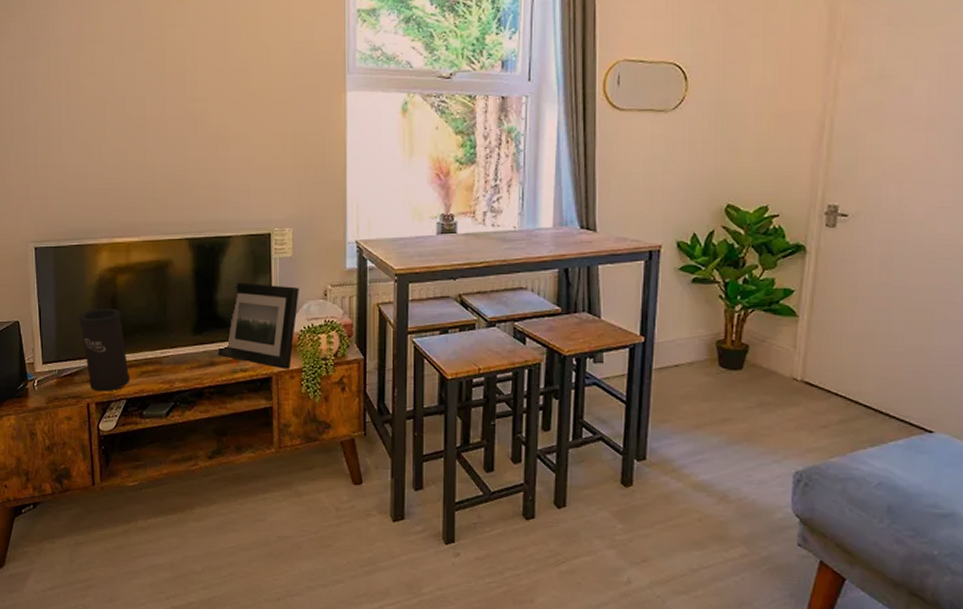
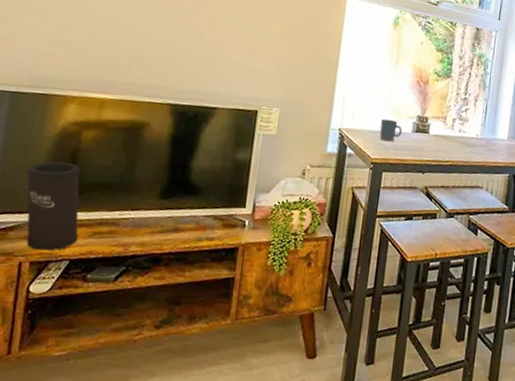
picture frame: present [218,282,299,369] -> none [184,152,279,242]
mug: none [400,223,425,249] -> present [379,118,402,142]

